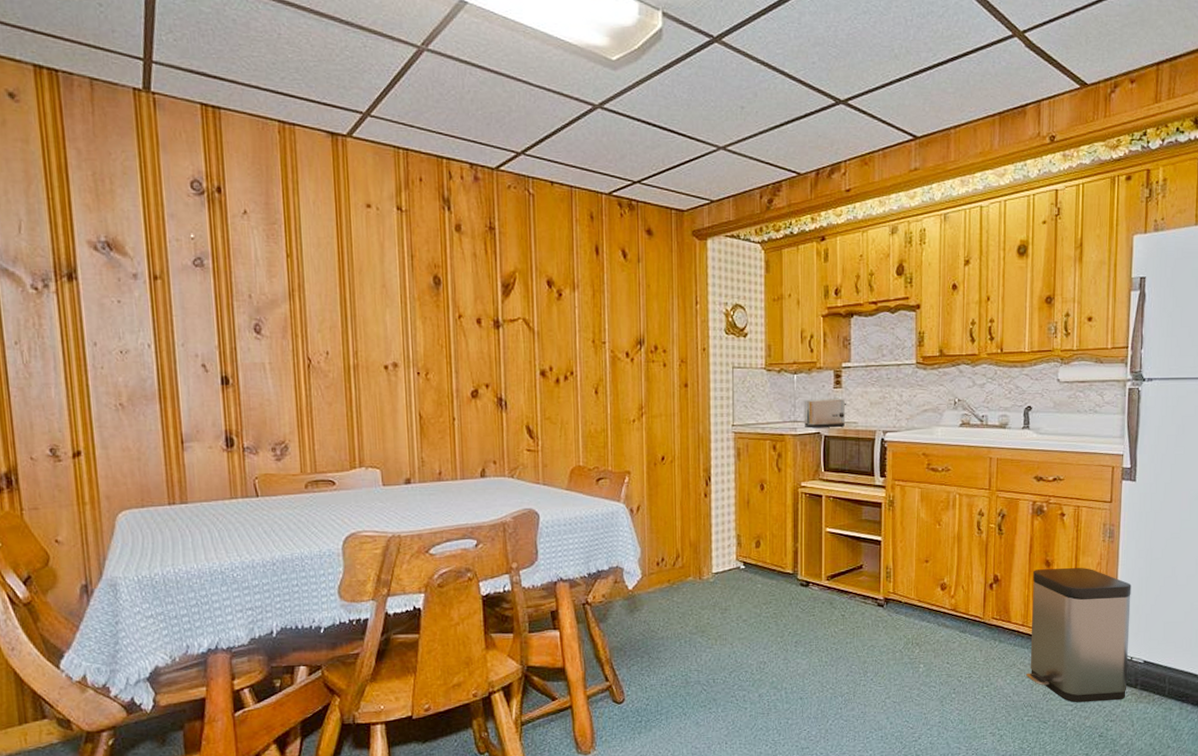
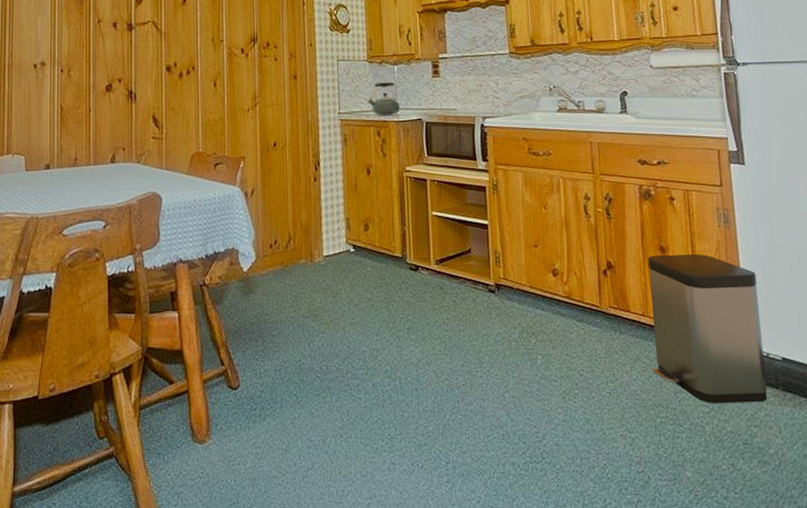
kettle: none [762,393,799,429] -> present [366,82,401,116]
toaster: present [804,399,847,429] -> none [404,87,446,115]

